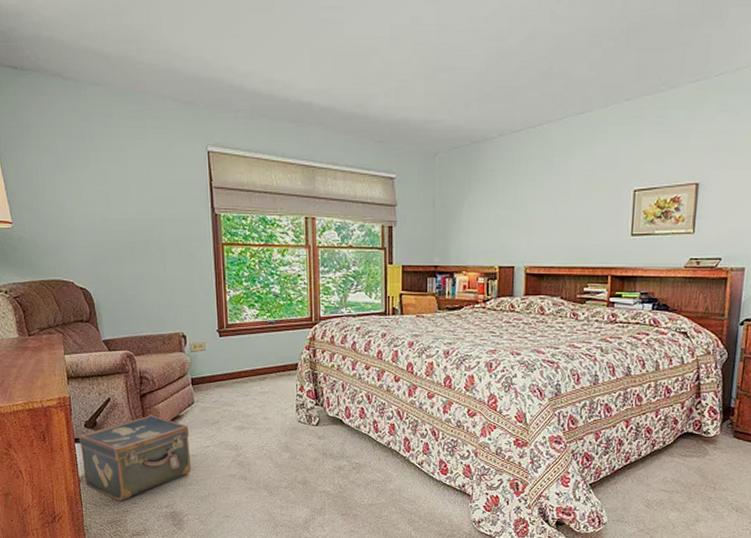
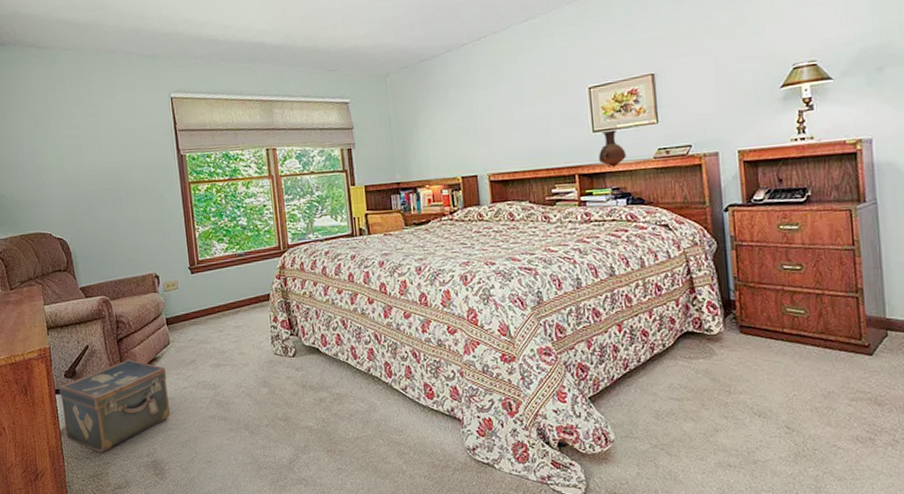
vase: none [633,235,659,272] -> present [599,129,626,167]

